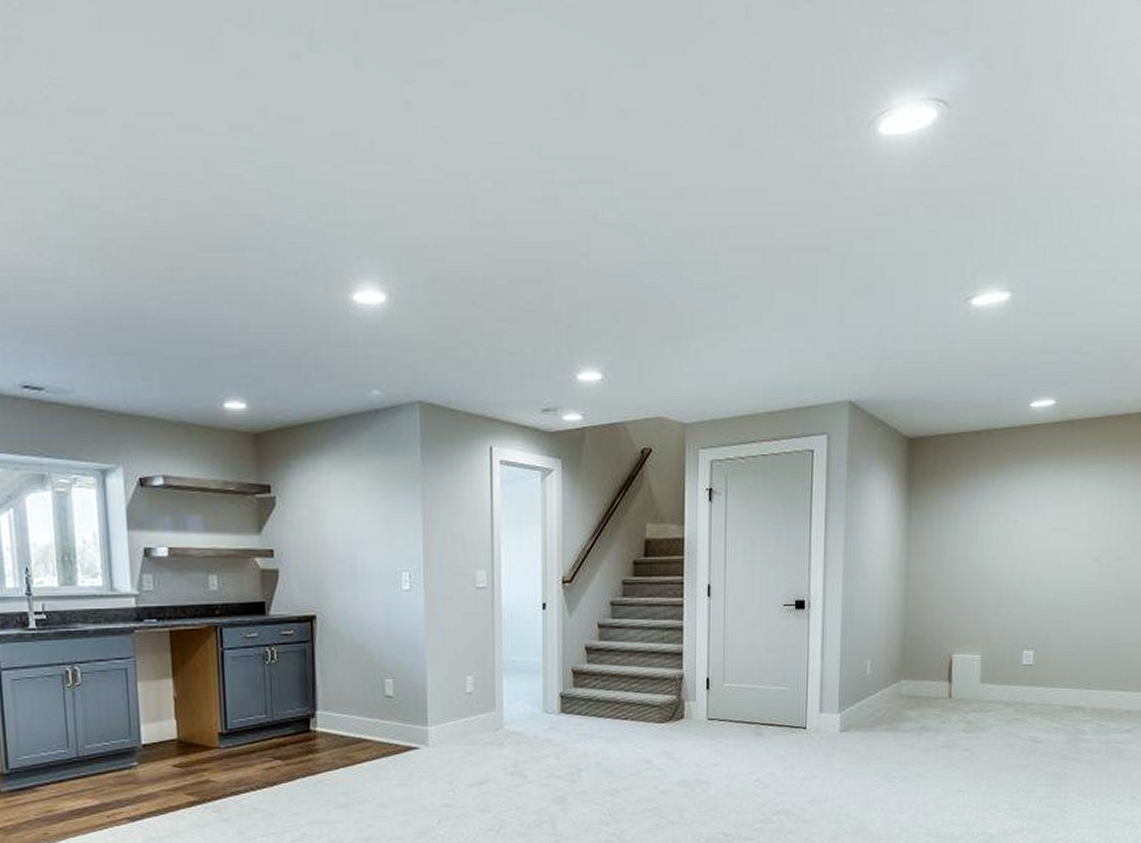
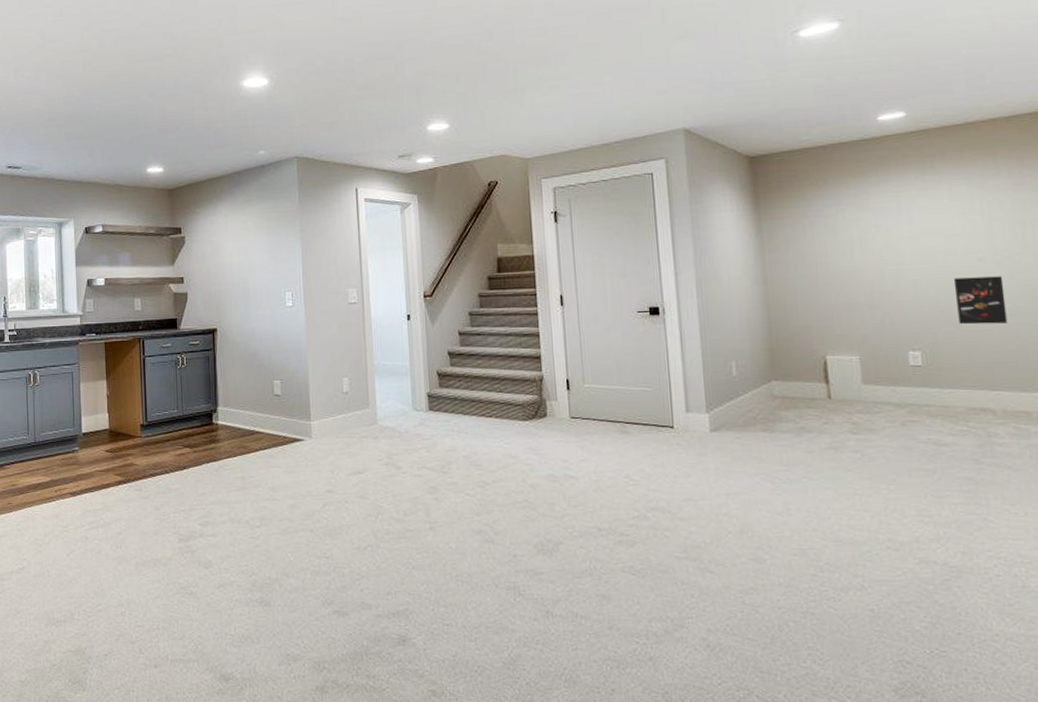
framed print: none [1069,577,1112,625] -> present [953,276,1008,325]

